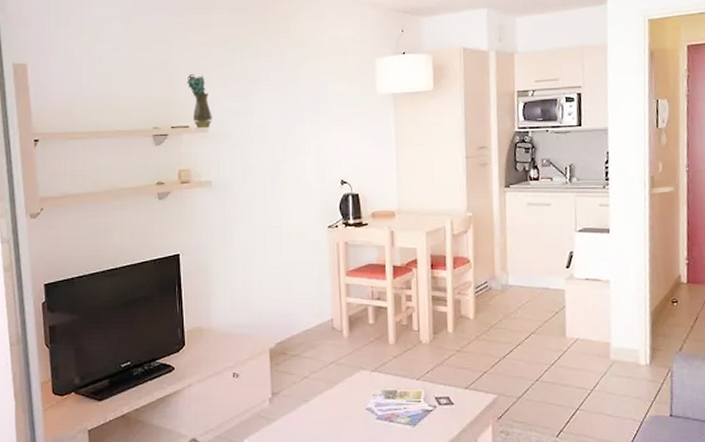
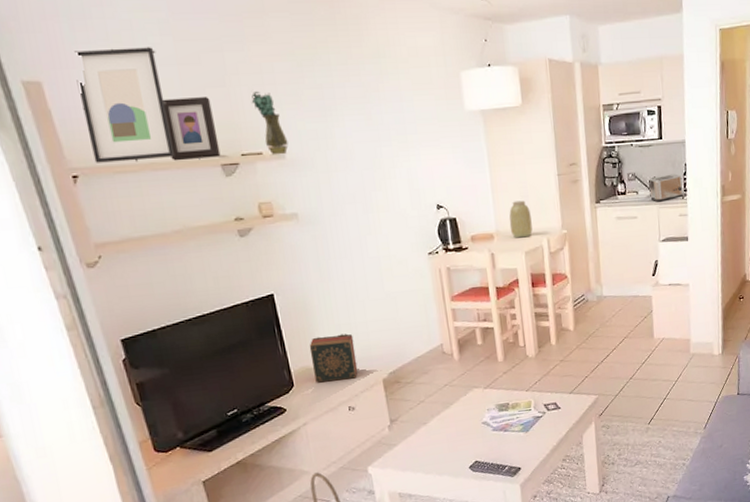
picture frame: none [52,37,118,130] -> present [74,47,176,163]
picture frame: none [113,78,154,131] -> present [163,97,221,161]
decorative box: none [204,299,247,345] -> present [309,333,358,383]
vase: none [412,181,437,218] -> present [509,200,533,238]
toaster: none [565,161,604,190] -> present [649,173,683,202]

